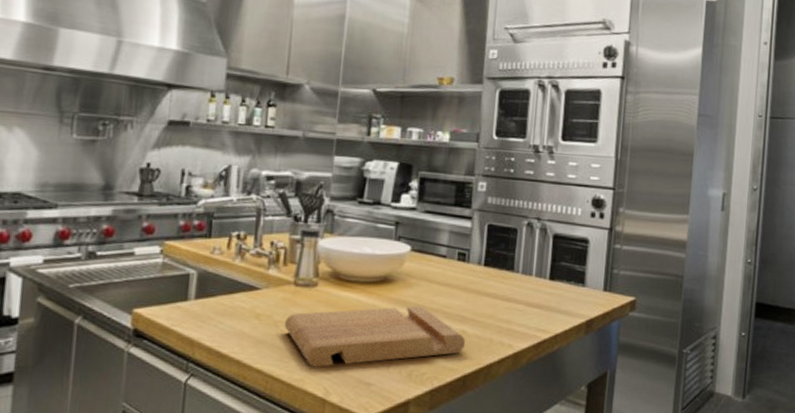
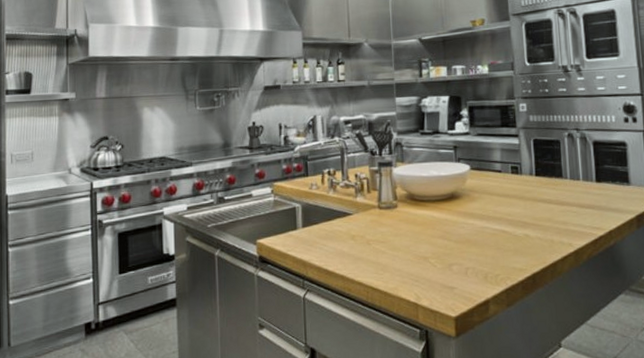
cutting board: present [284,306,466,367] -> none [375,216,530,277]

